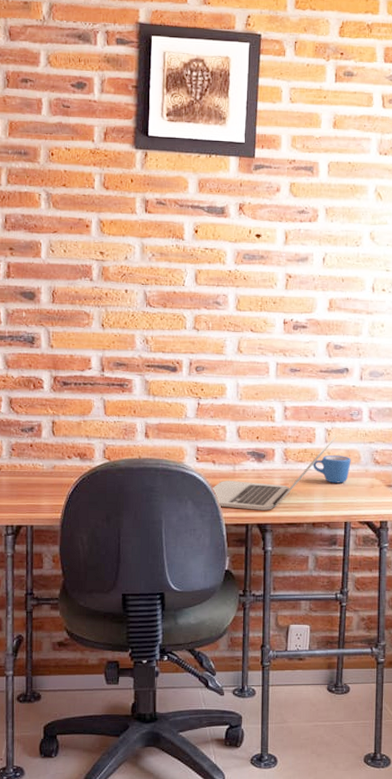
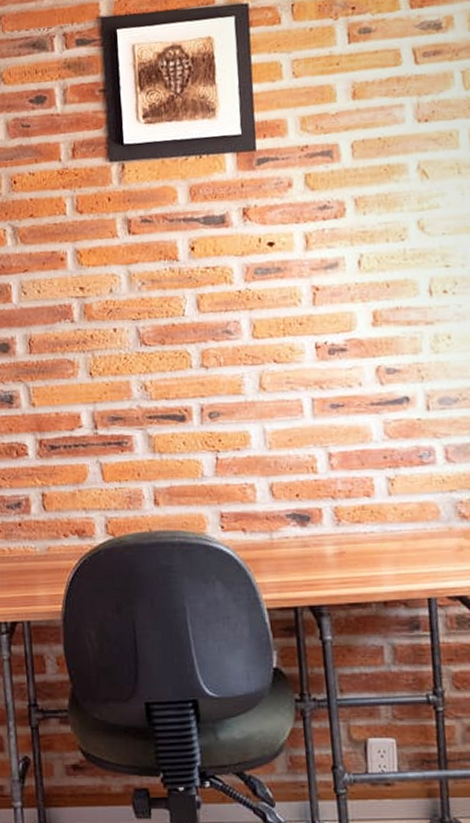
laptop: present [212,436,337,510] -> none [246,486,403,589]
mug: present [313,455,351,483] -> none [375,511,427,548]

